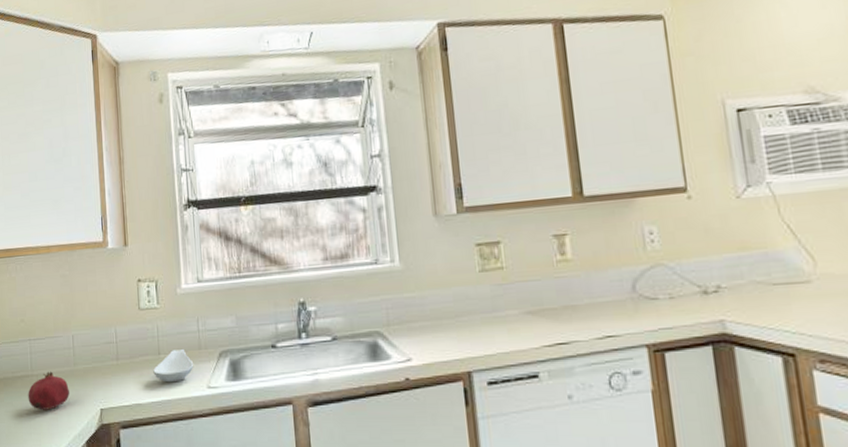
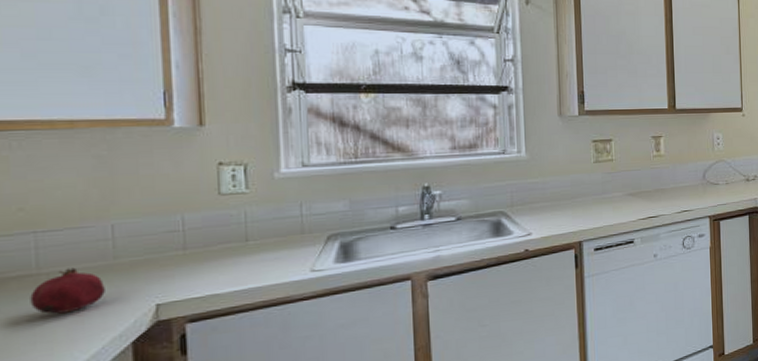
spoon rest: present [153,348,194,383] -> none [238,234,294,270]

